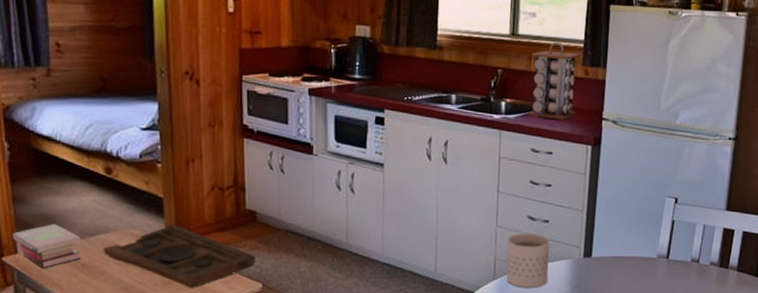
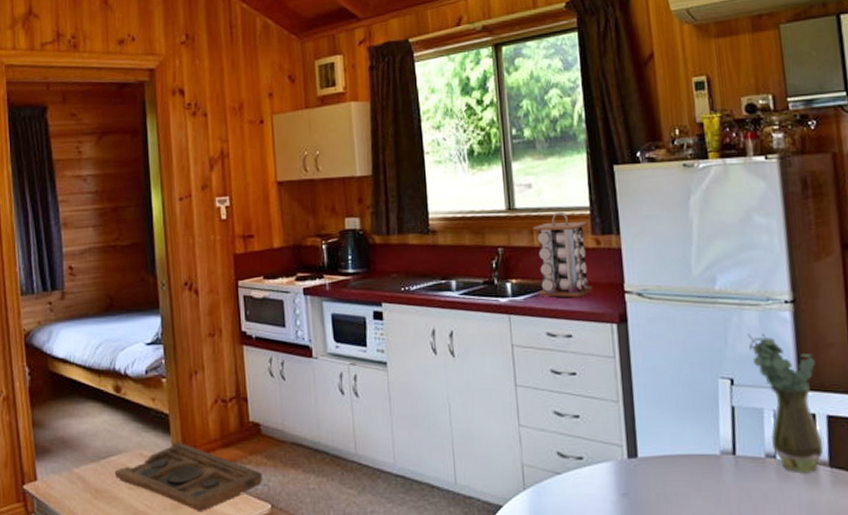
books: present [12,224,82,269] -> none [32,448,94,496]
mug: present [506,233,550,288] -> none [533,432,589,498]
vase: none [694,162,743,274] -> present [747,333,824,472]

